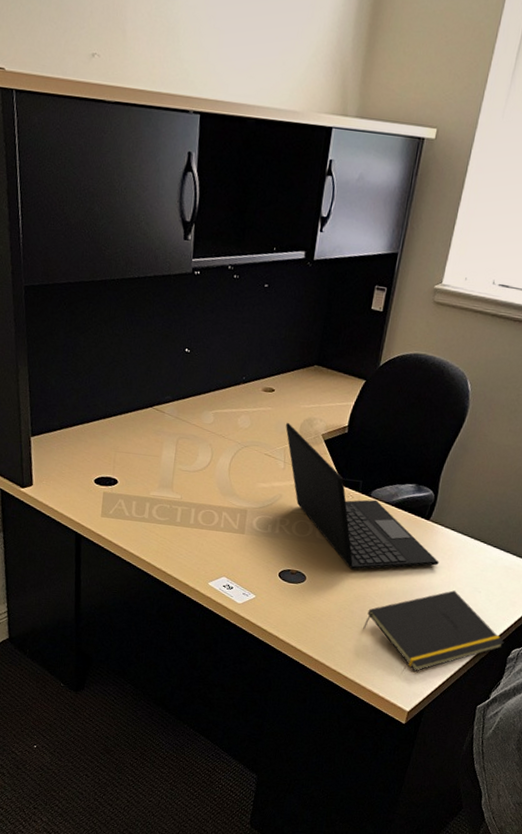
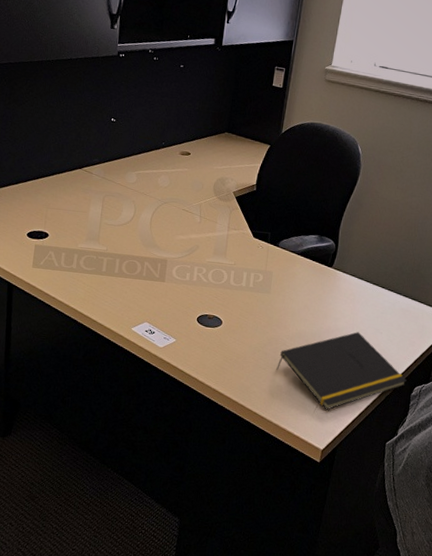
laptop: present [285,422,439,570] -> none [200,181,343,314]

